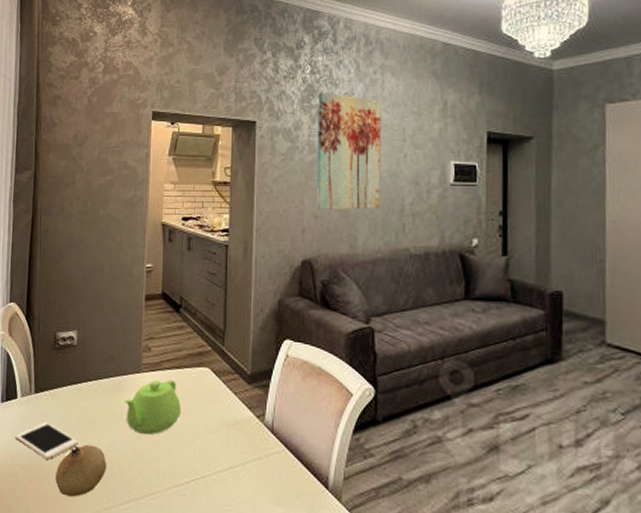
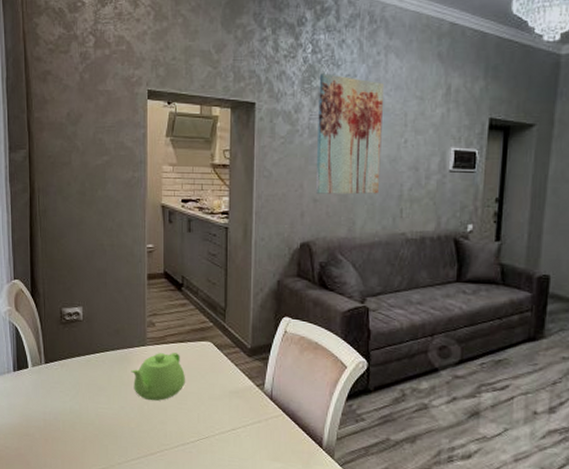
cell phone: present [15,422,79,460] -> none [29,389,90,422]
fruit: present [55,444,107,497] -> none [70,409,118,454]

